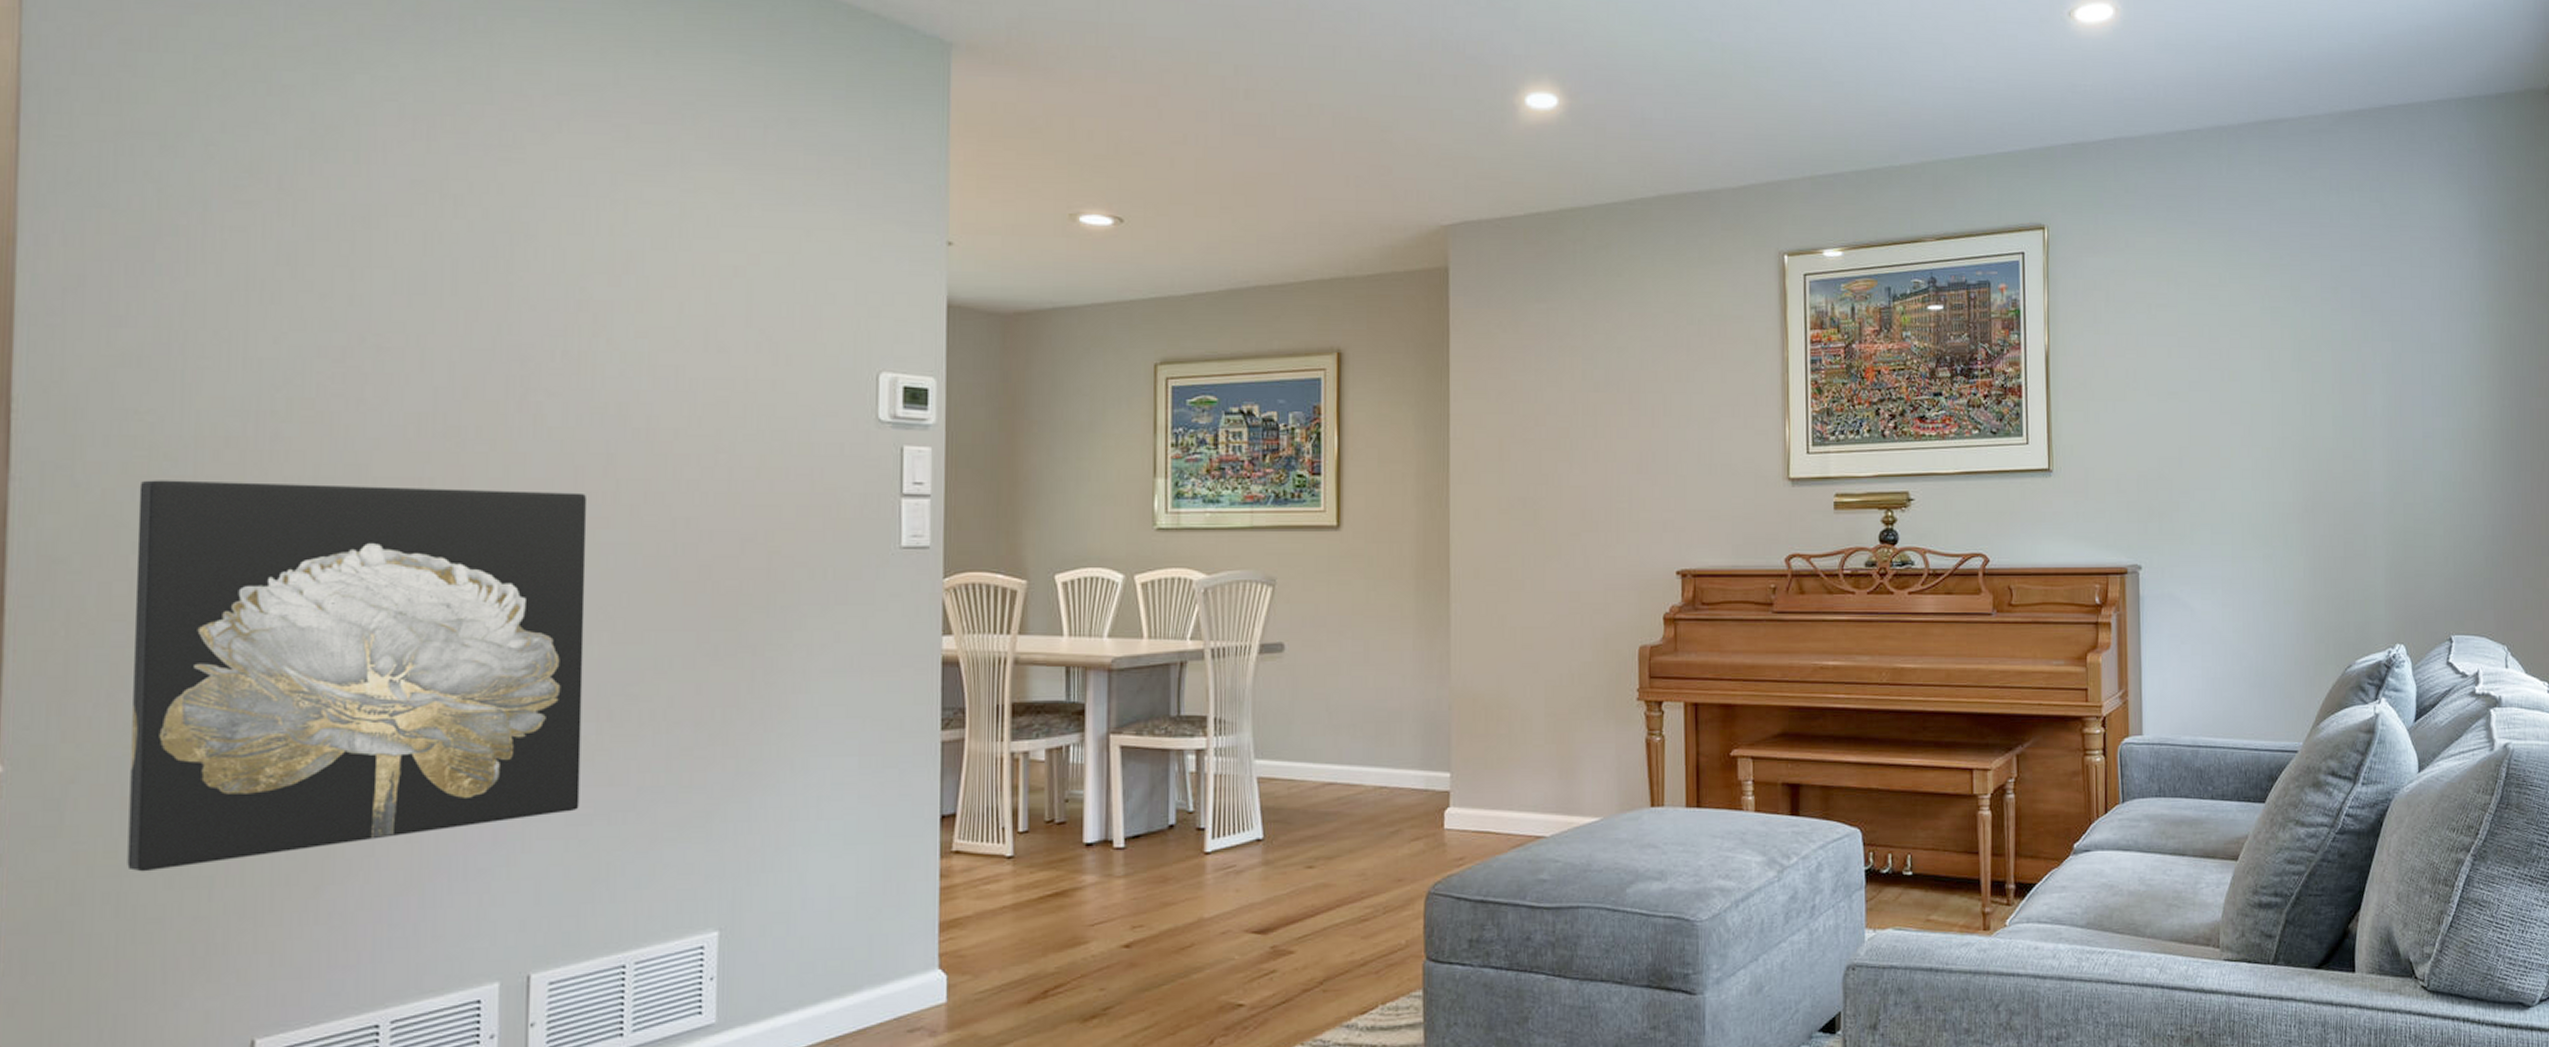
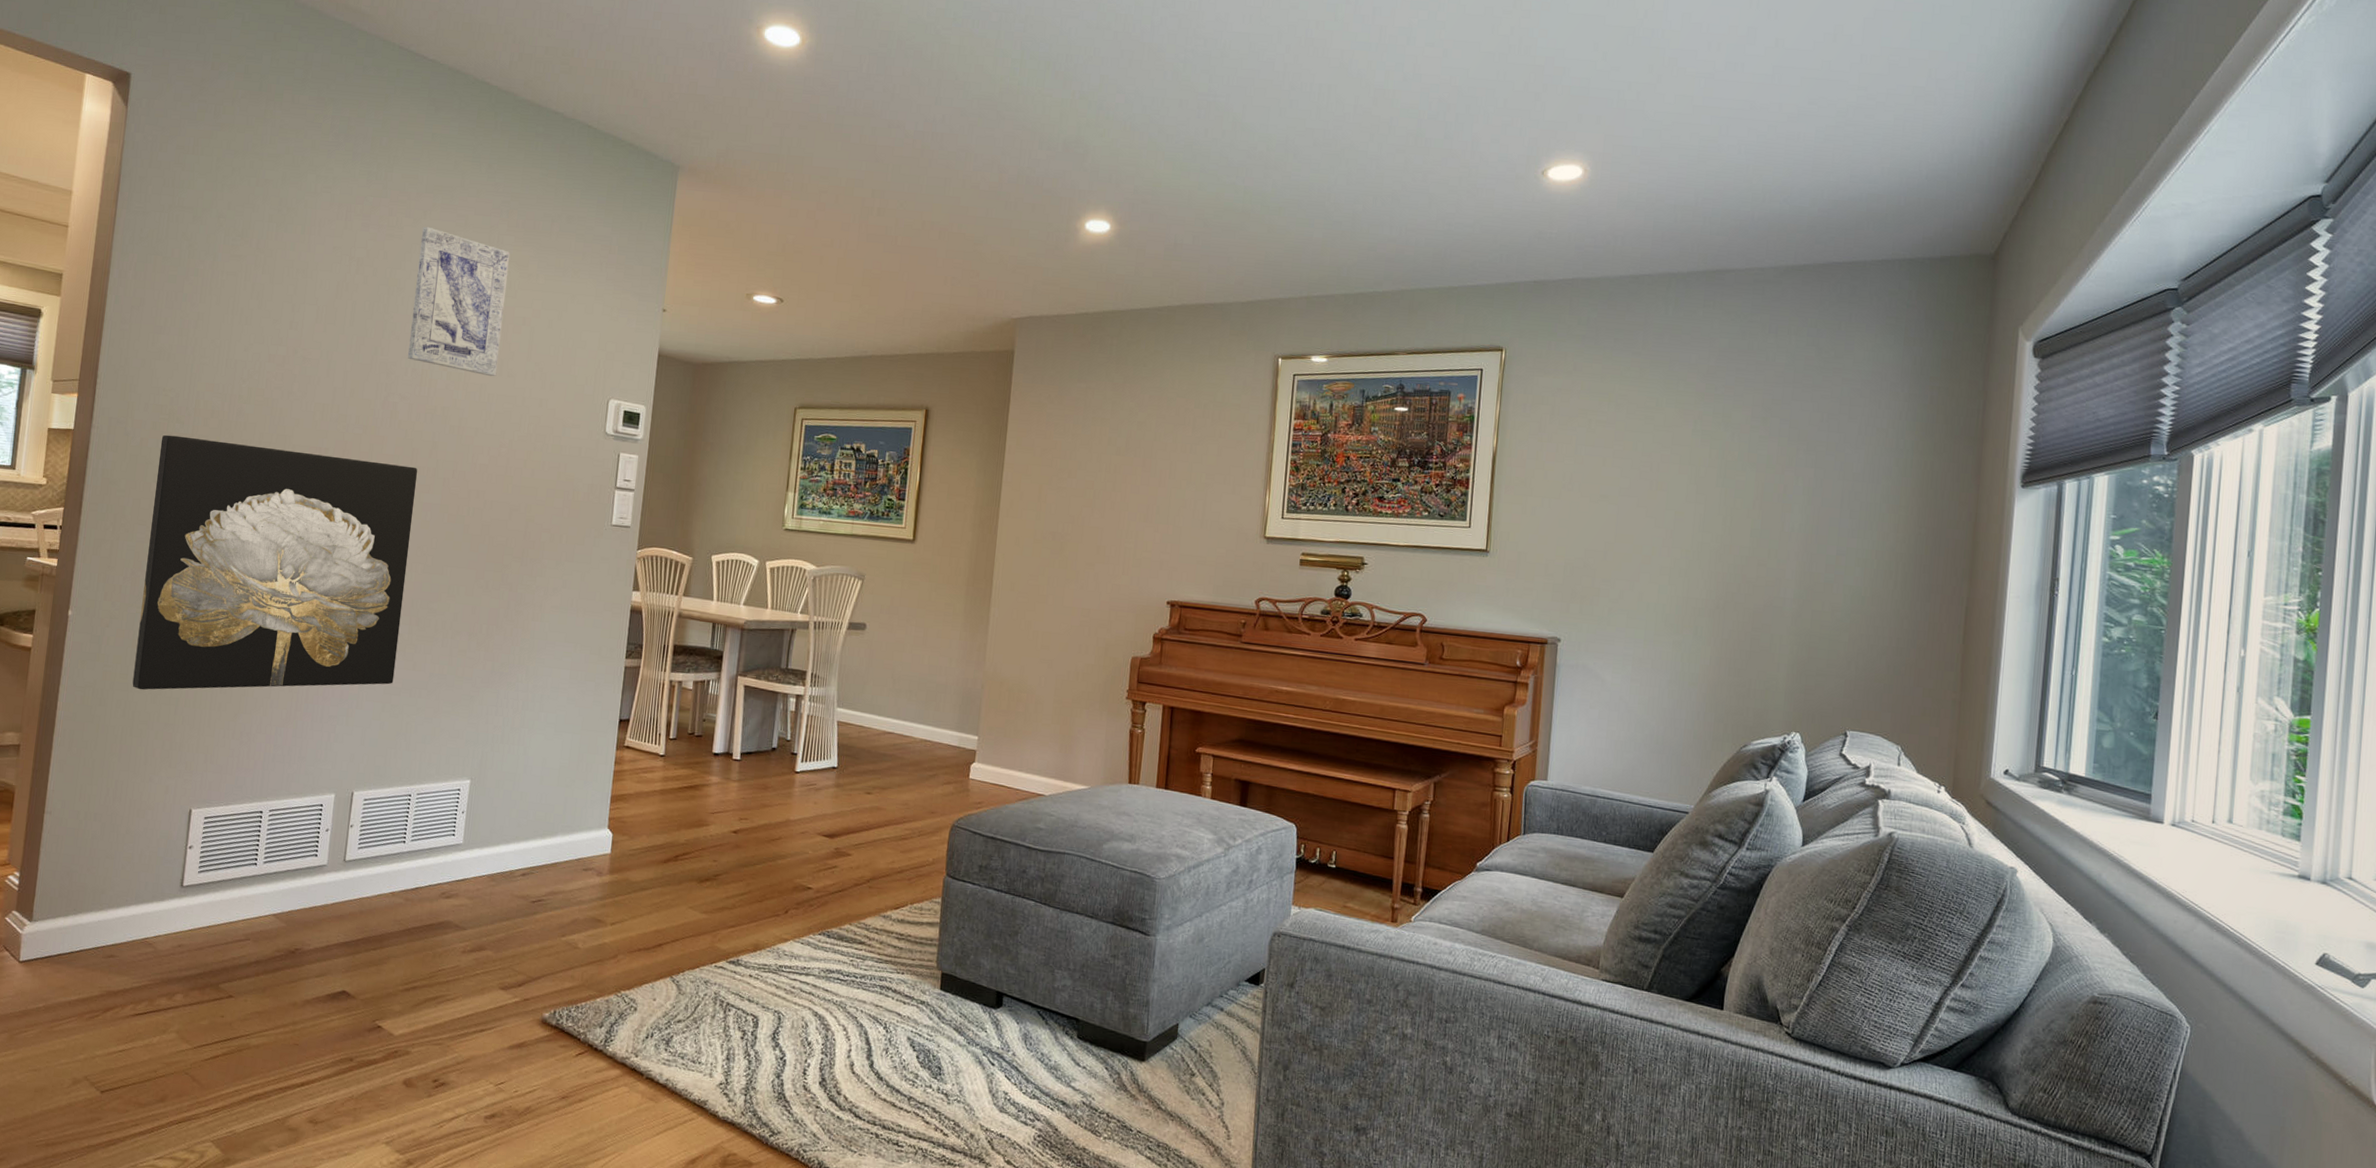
wall art: none [553,143,704,354] -> present [408,226,510,377]

